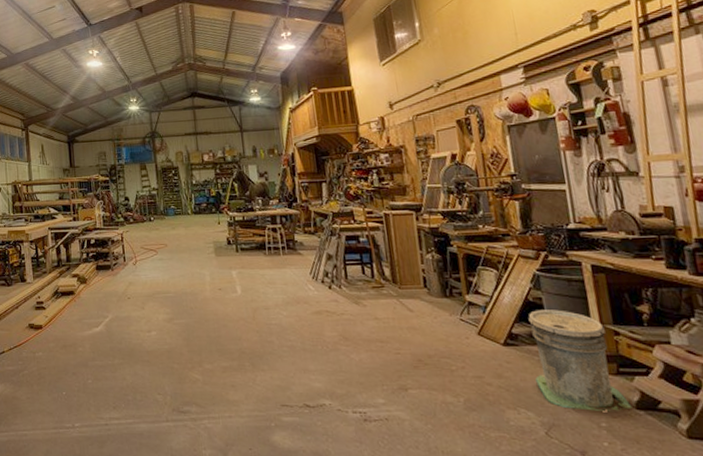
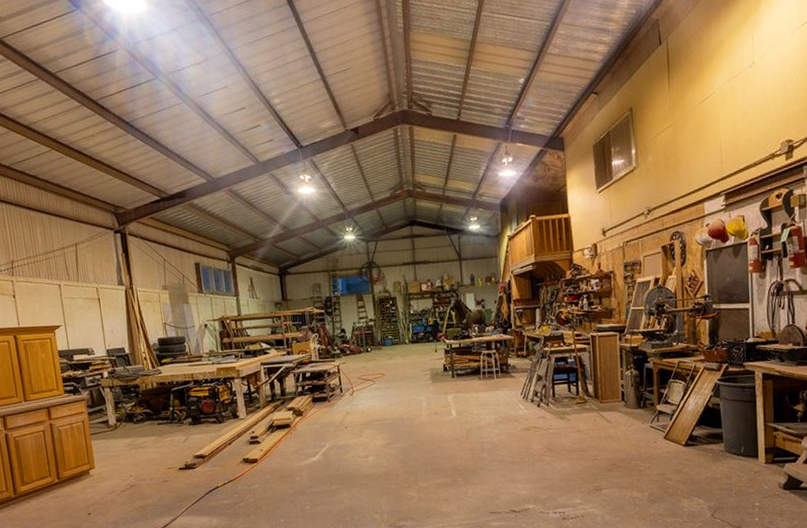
bucket: present [528,310,633,411] -> none [707,413,781,494]

